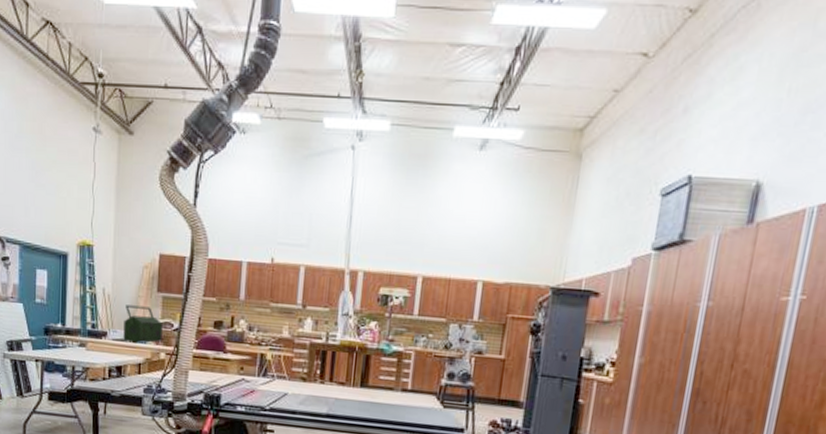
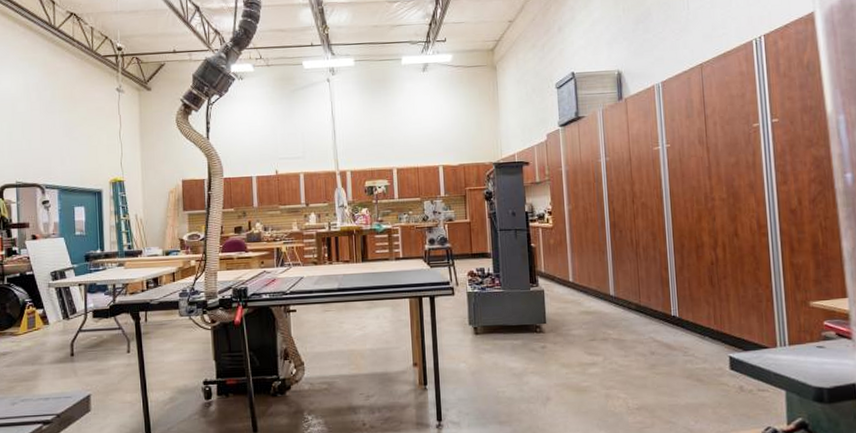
tool box: present [123,305,163,344] -> none [156,224,191,256]

